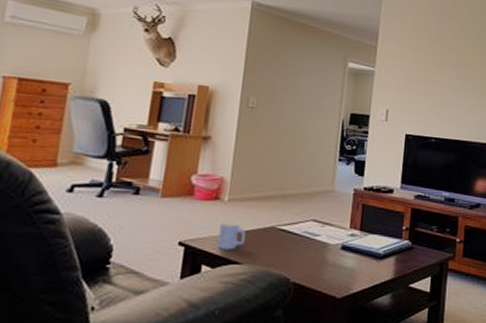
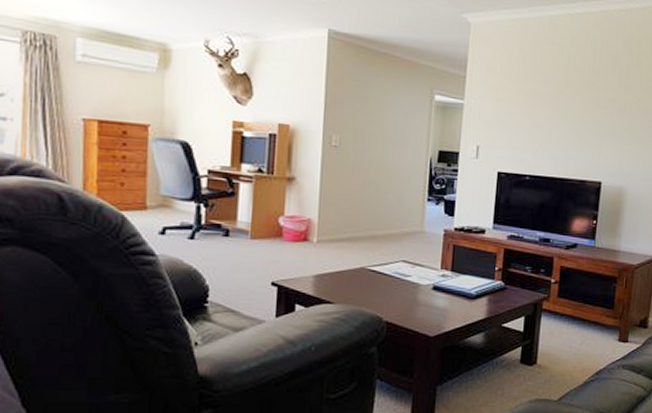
mug: present [217,222,246,250] -> none [309,263,336,290]

